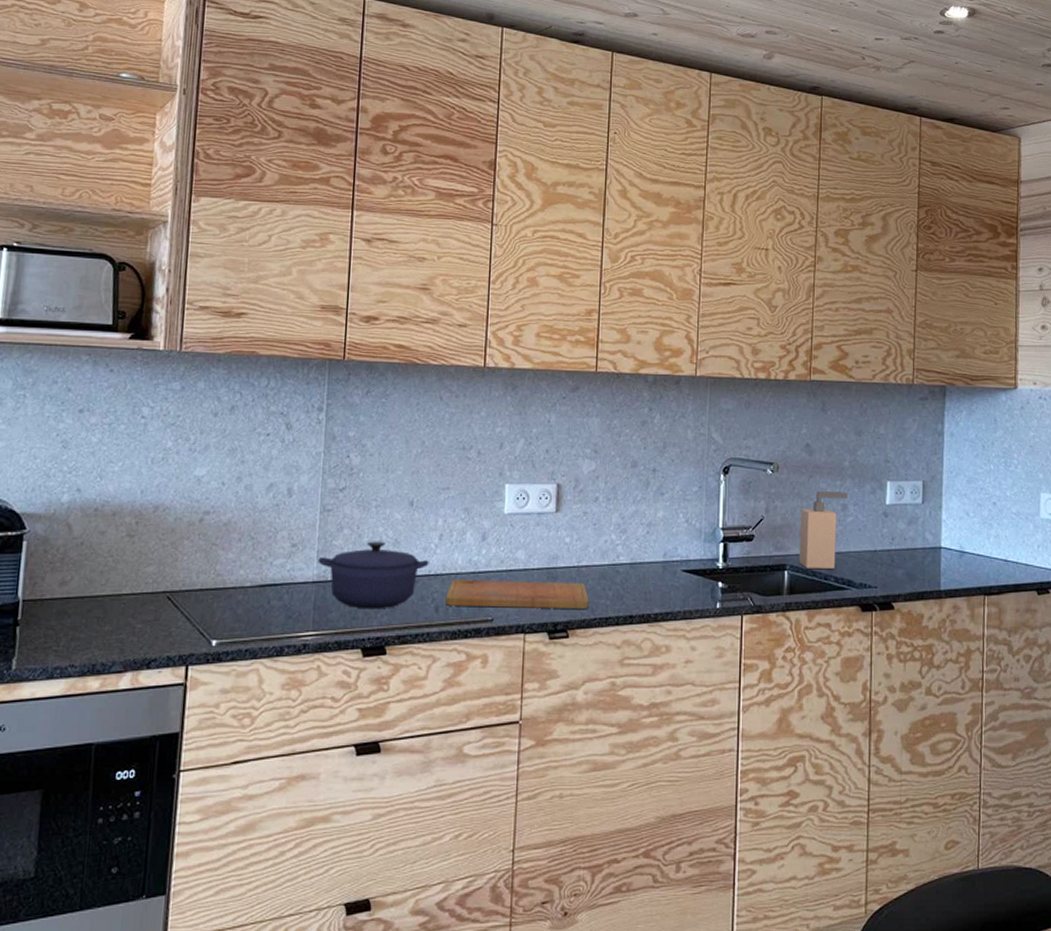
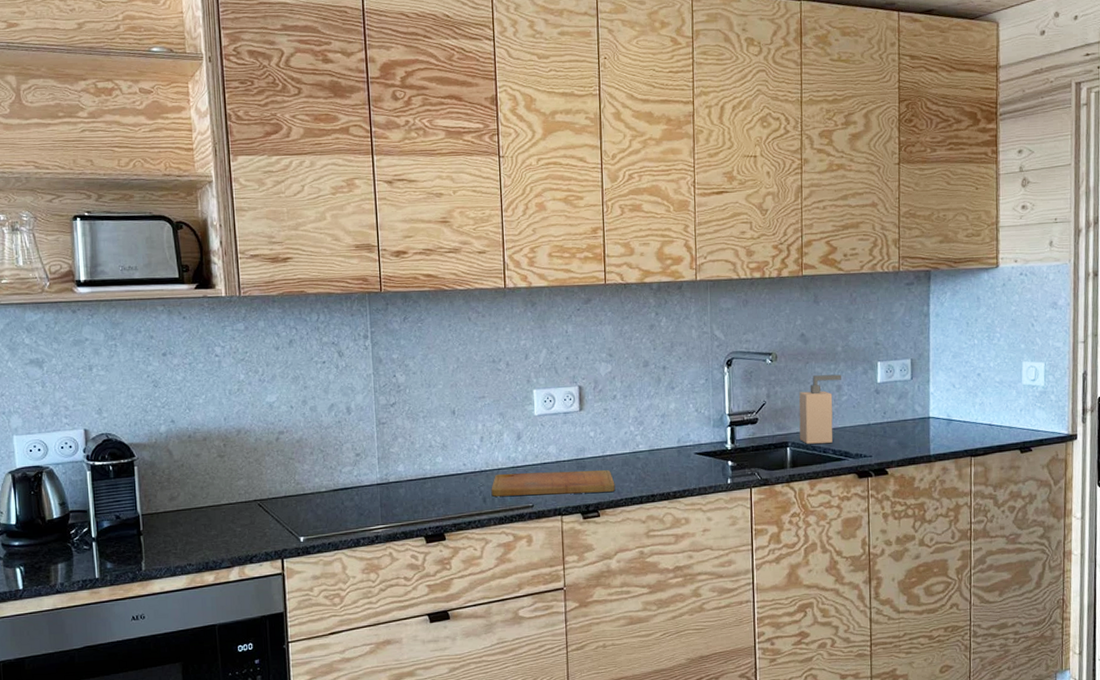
cooking pot: present [318,541,429,608] -> none [379,446,474,503]

